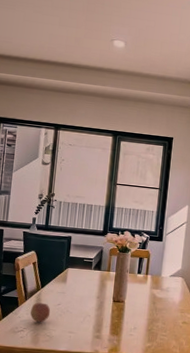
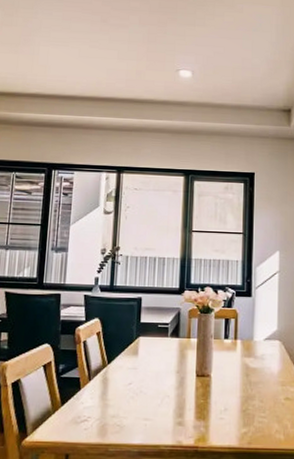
fruit: present [30,302,51,323] -> none [95,382,121,409]

